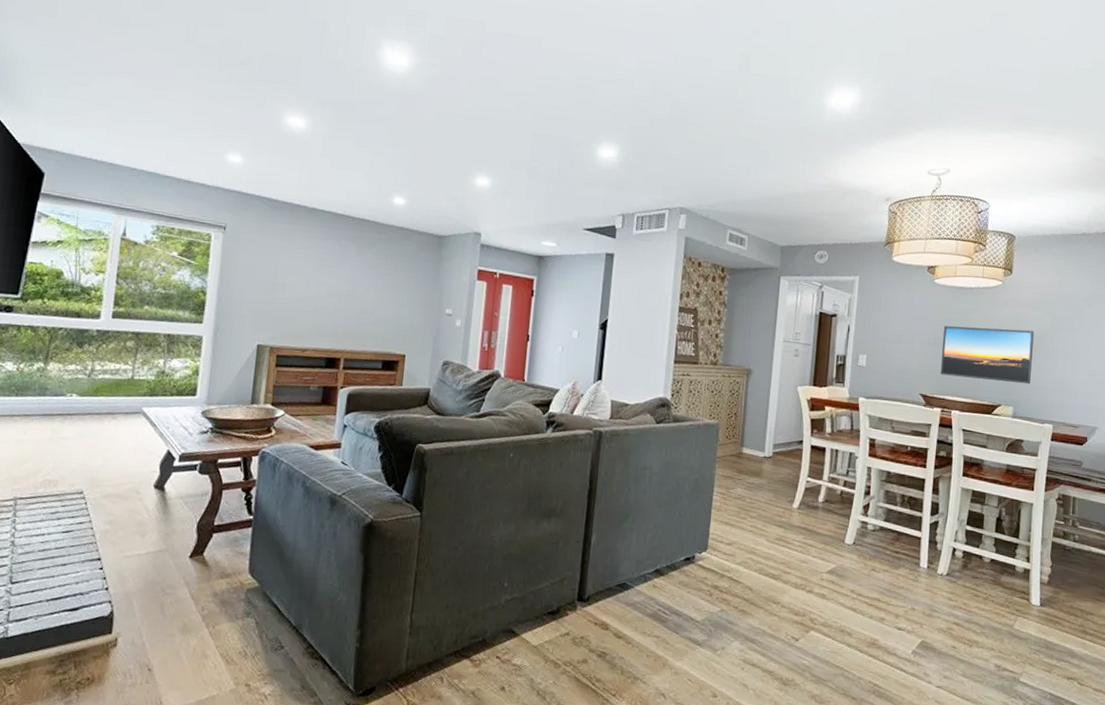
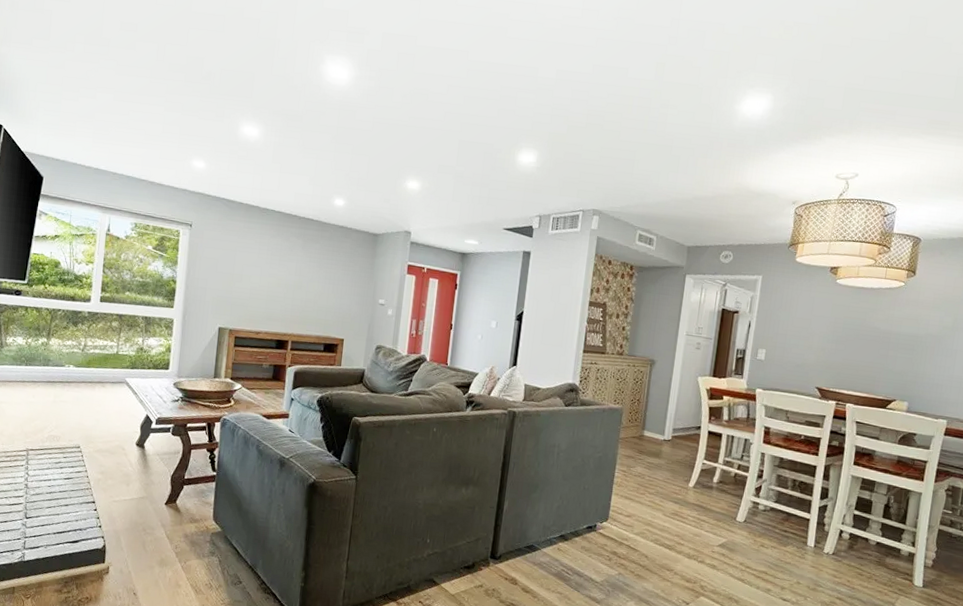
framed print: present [940,326,1034,385] -> none [837,324,934,382]

